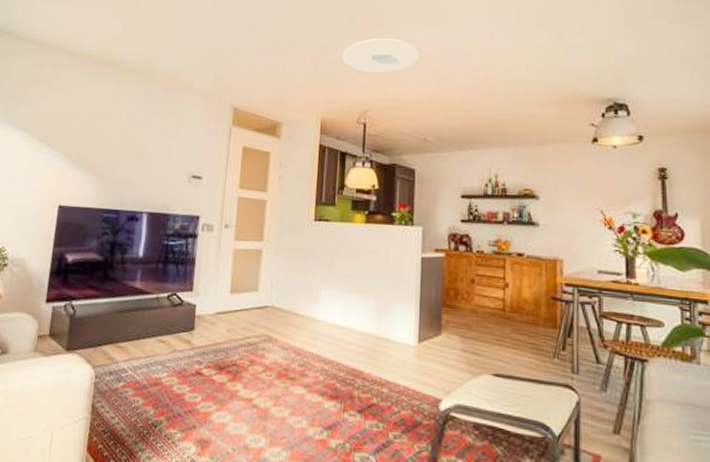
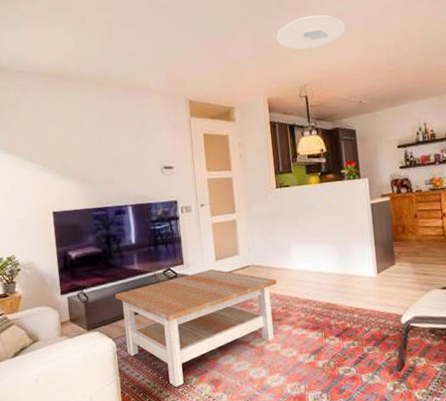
coffee table: none [106,302,297,441] -> present [114,269,277,387]

